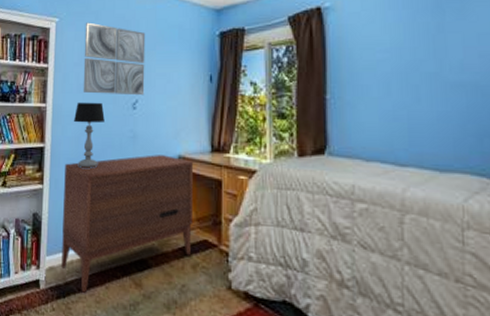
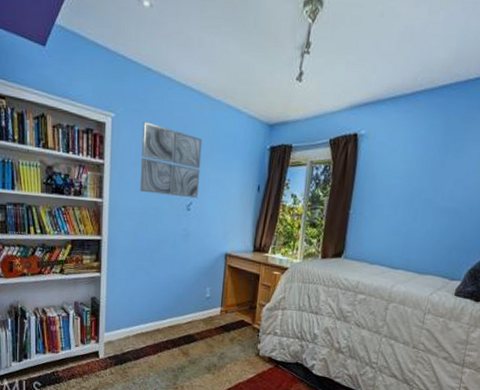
dresser: present [61,155,194,293] -> none [119,251,238,361]
table lamp: present [73,102,105,168] -> none [130,199,160,261]

